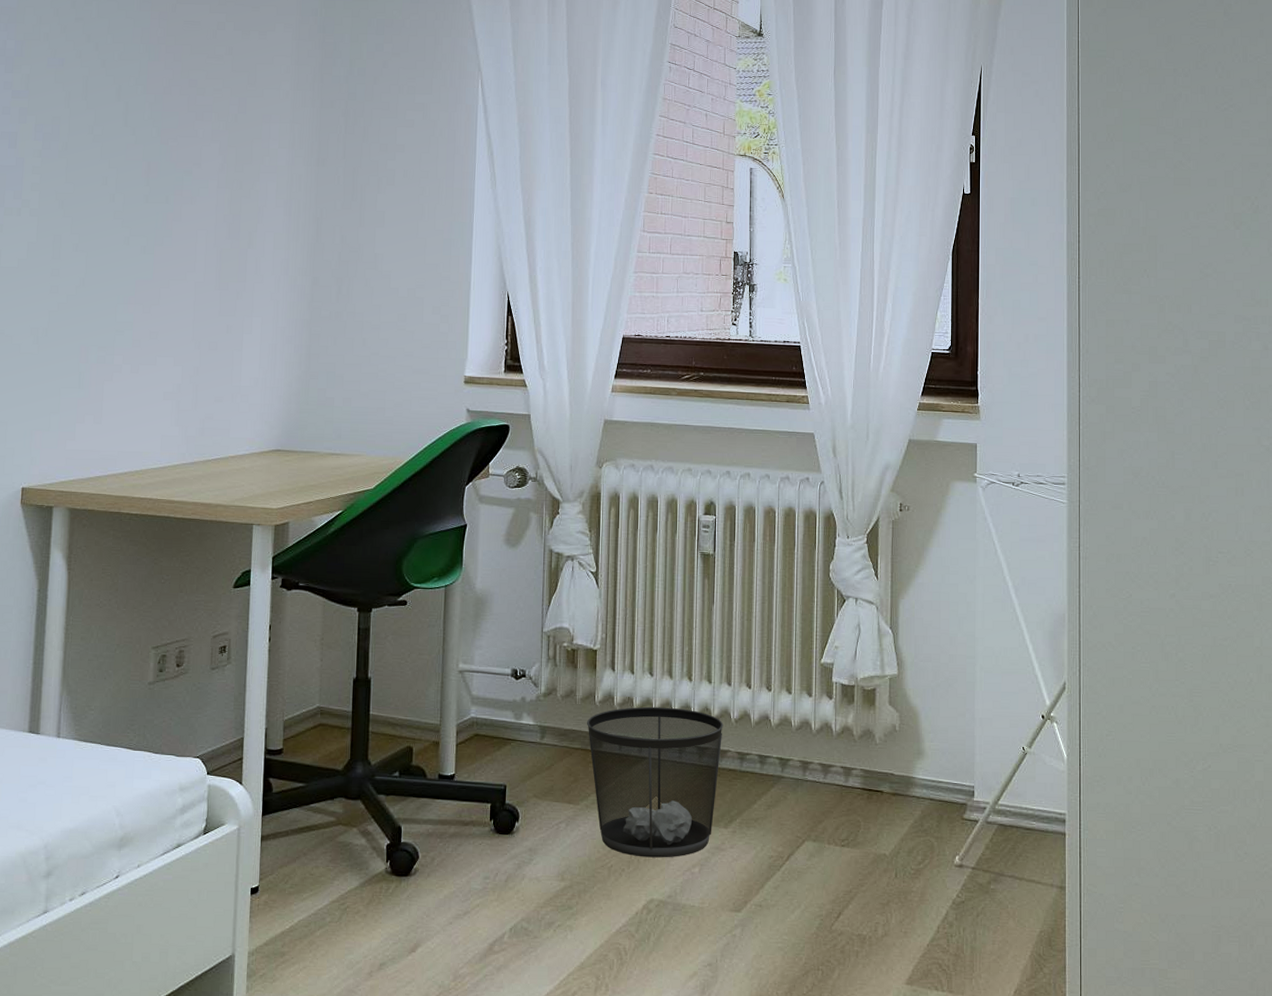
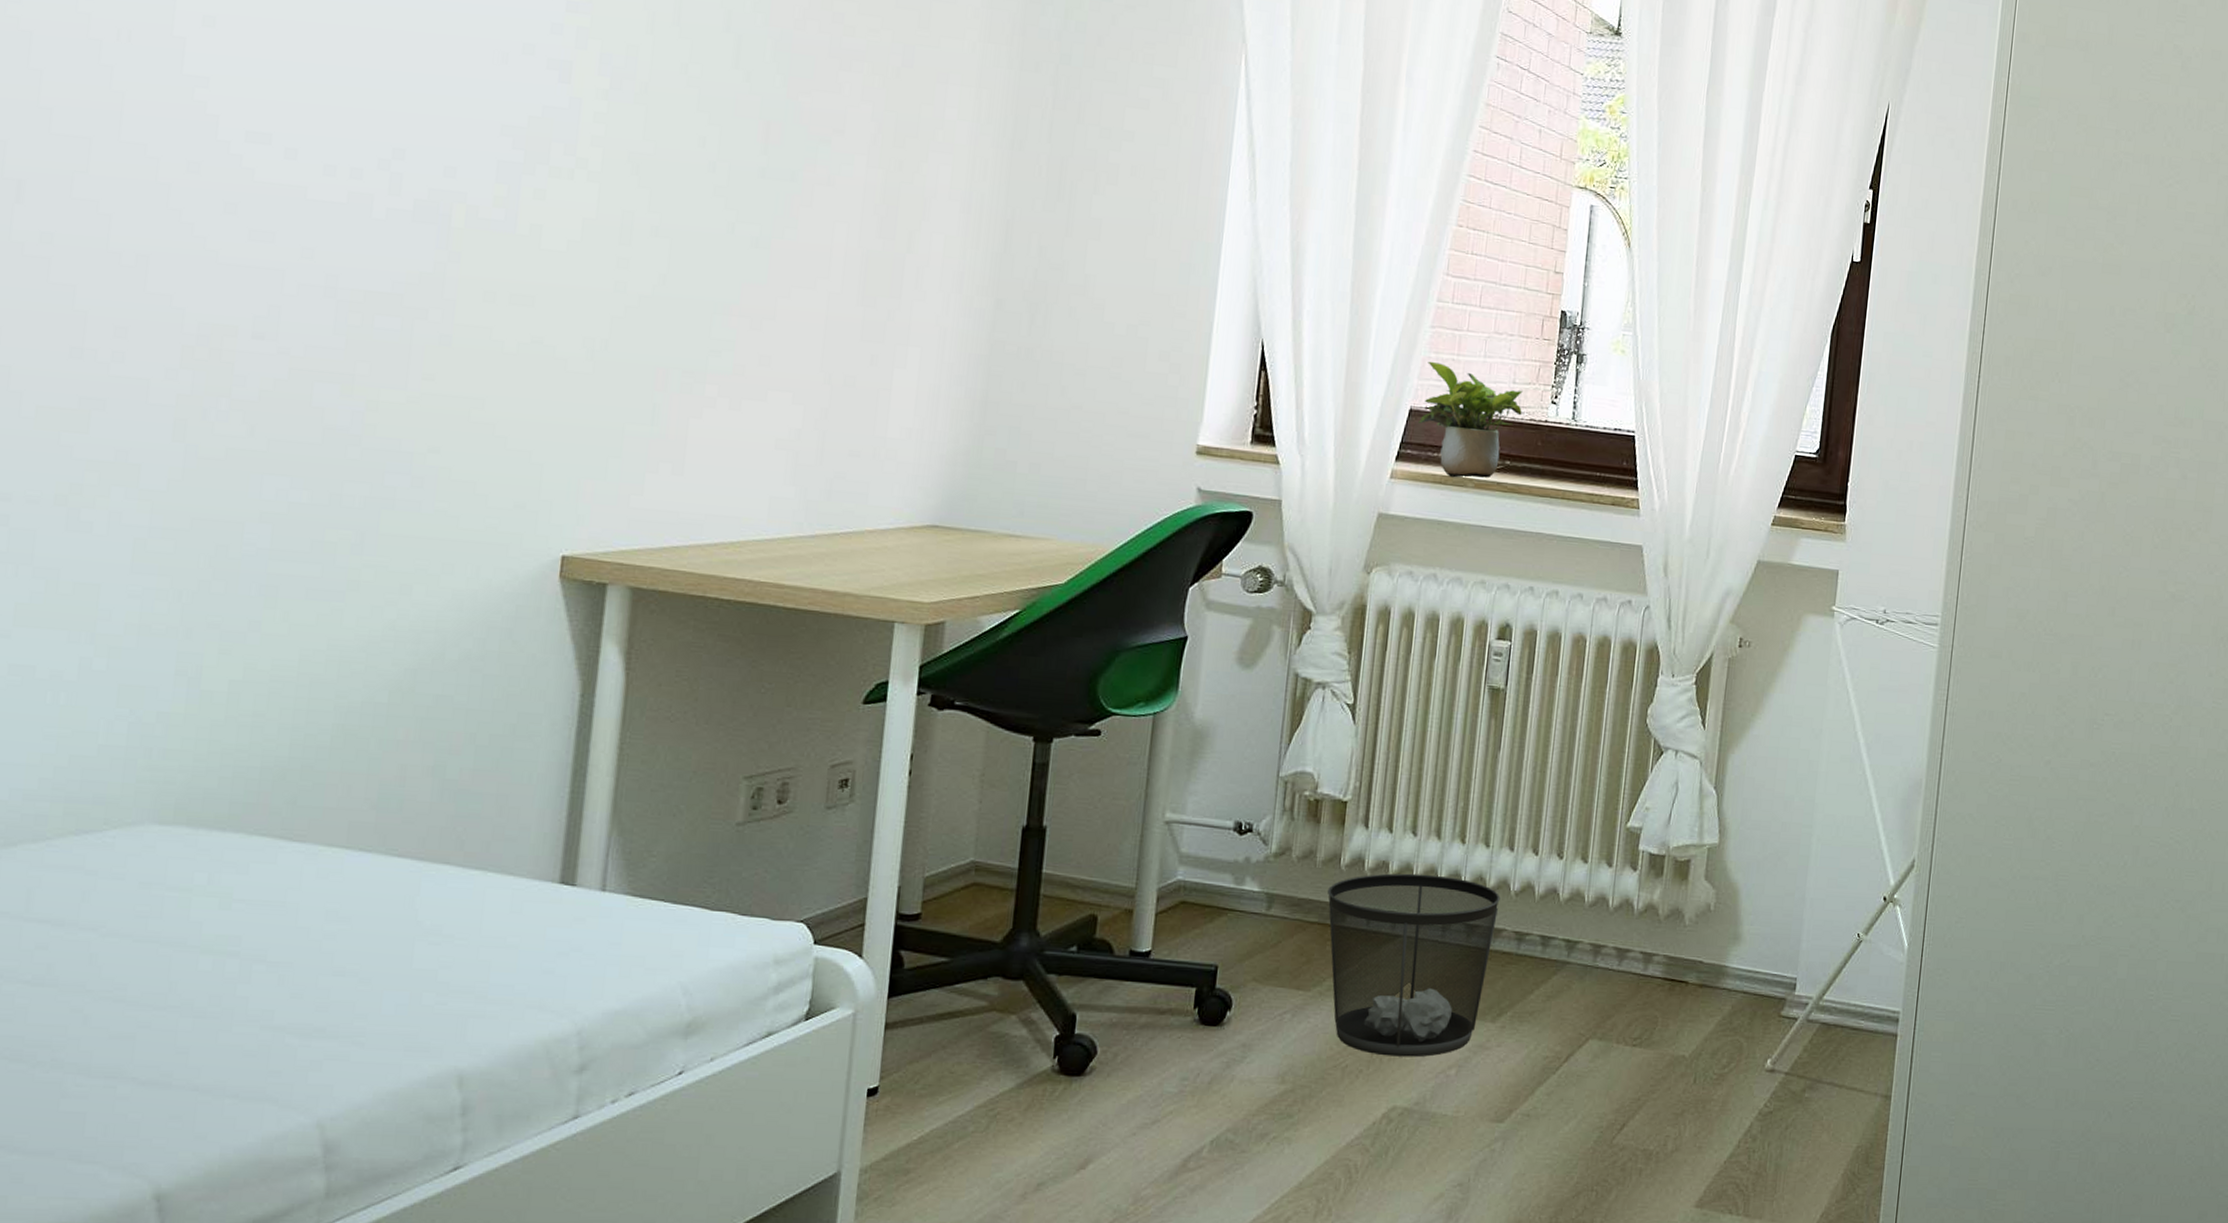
potted plant: none [630,299,710,389] -> present [1419,361,1523,478]

